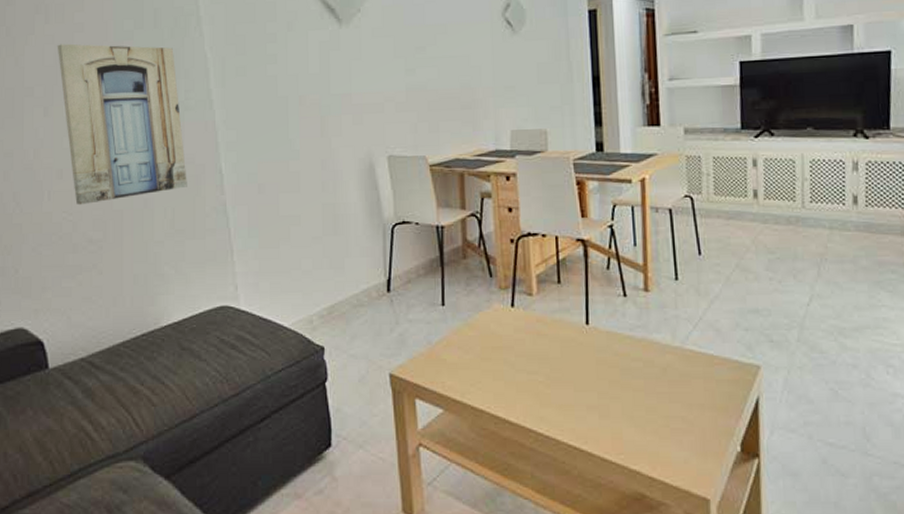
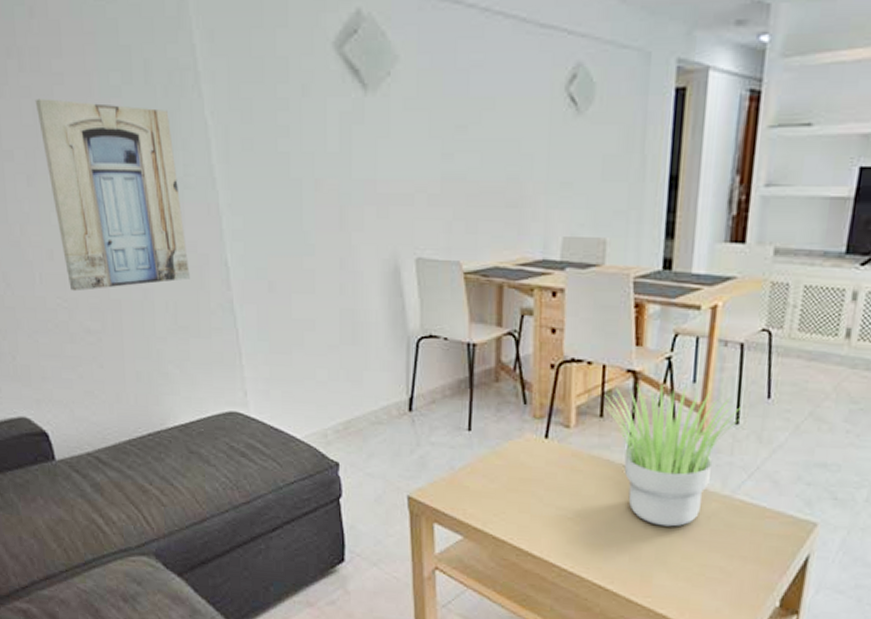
potted plant: none [559,248,679,382] -> present [604,384,742,527]

